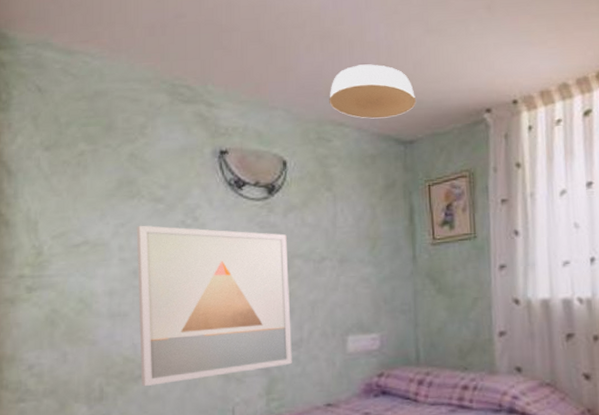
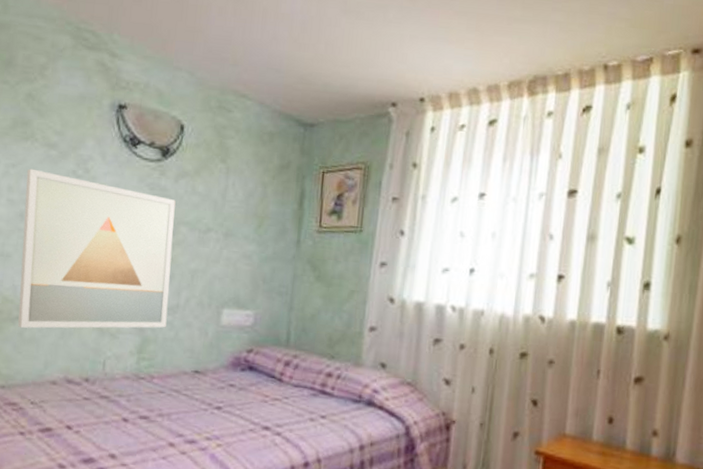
ceiling light: present [329,64,417,119] -> none [234,36,323,97]

